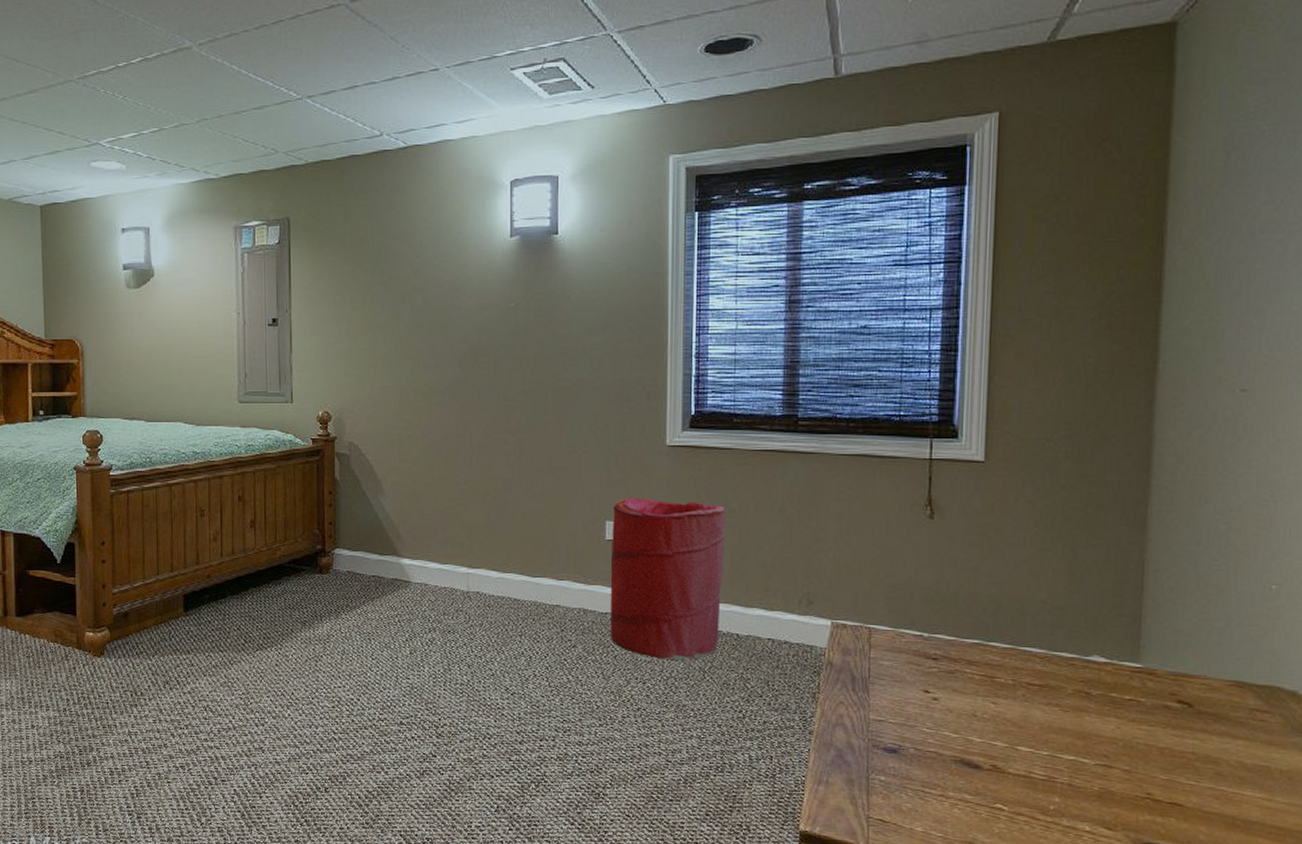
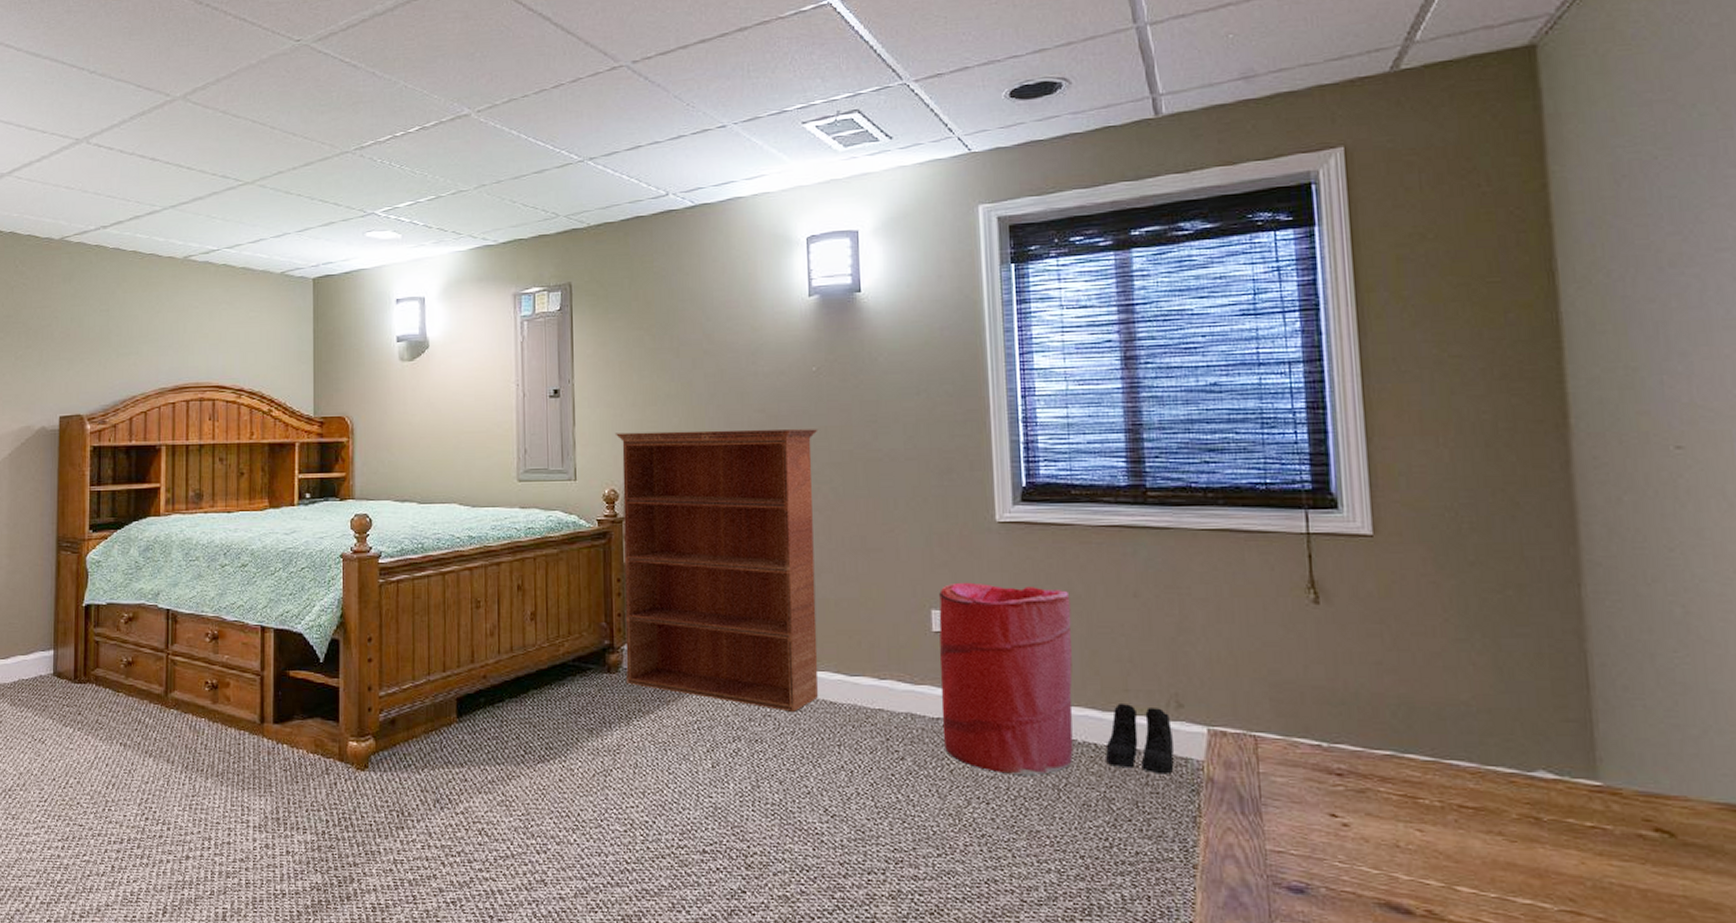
bookcase: none [328,359,514,607] -> present [614,429,818,712]
boots: none [745,600,802,659] -> present [1106,702,1174,775]

